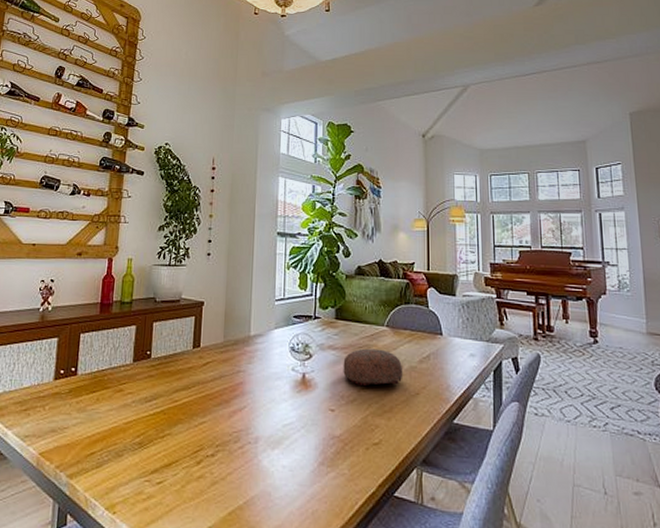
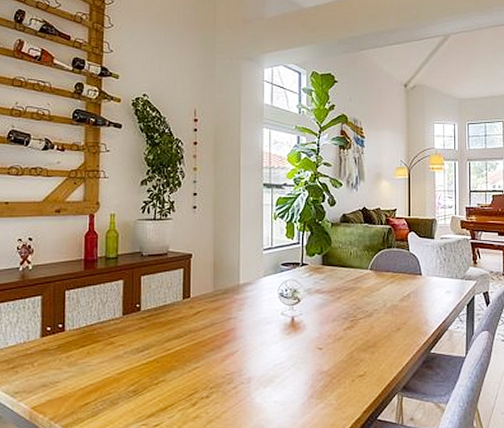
decorative bowl: present [343,348,403,385] -> none [330,290,386,324]

